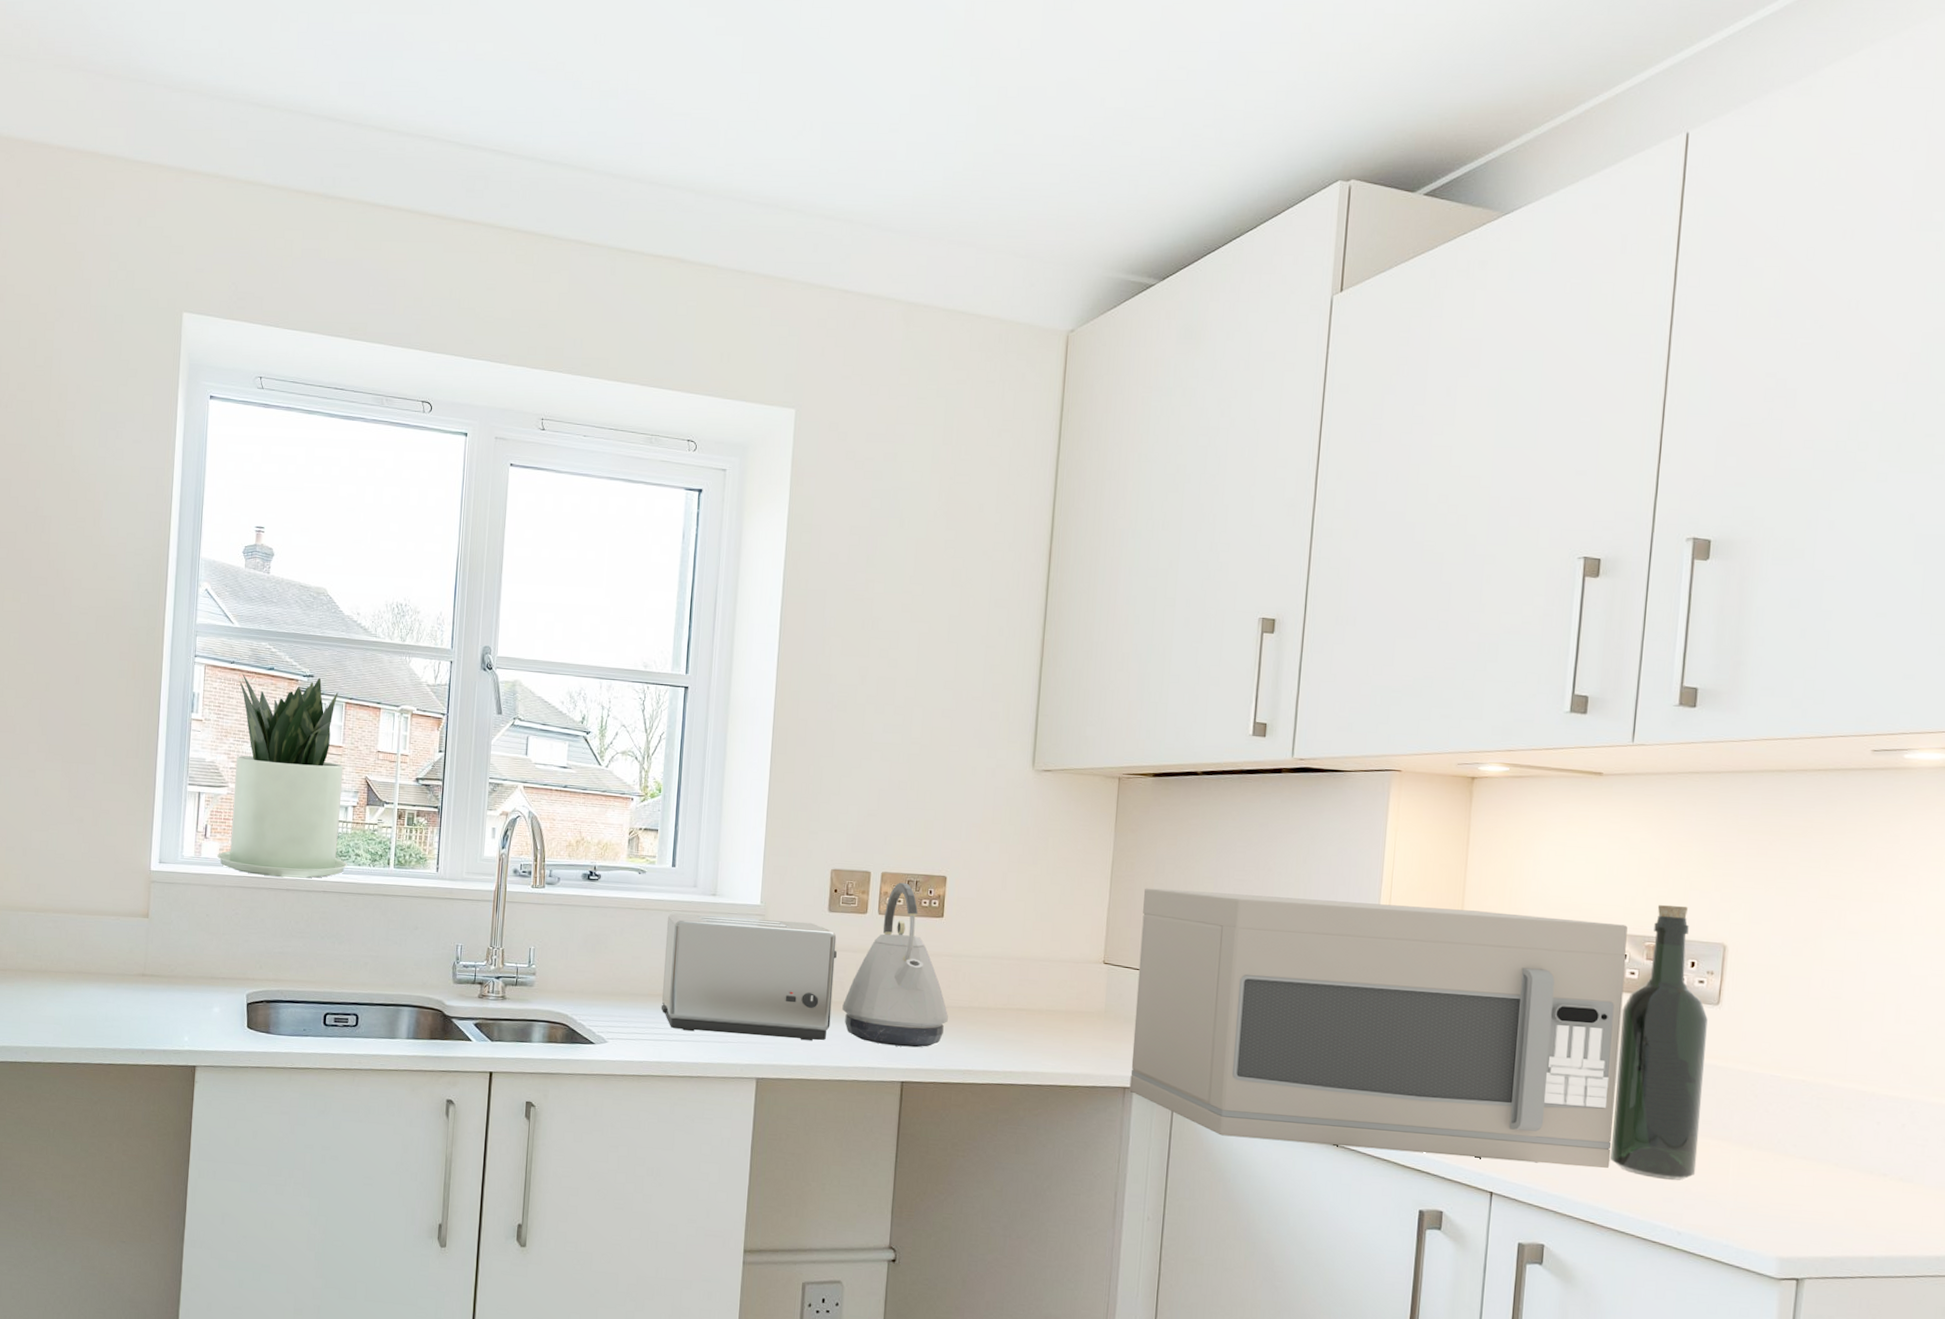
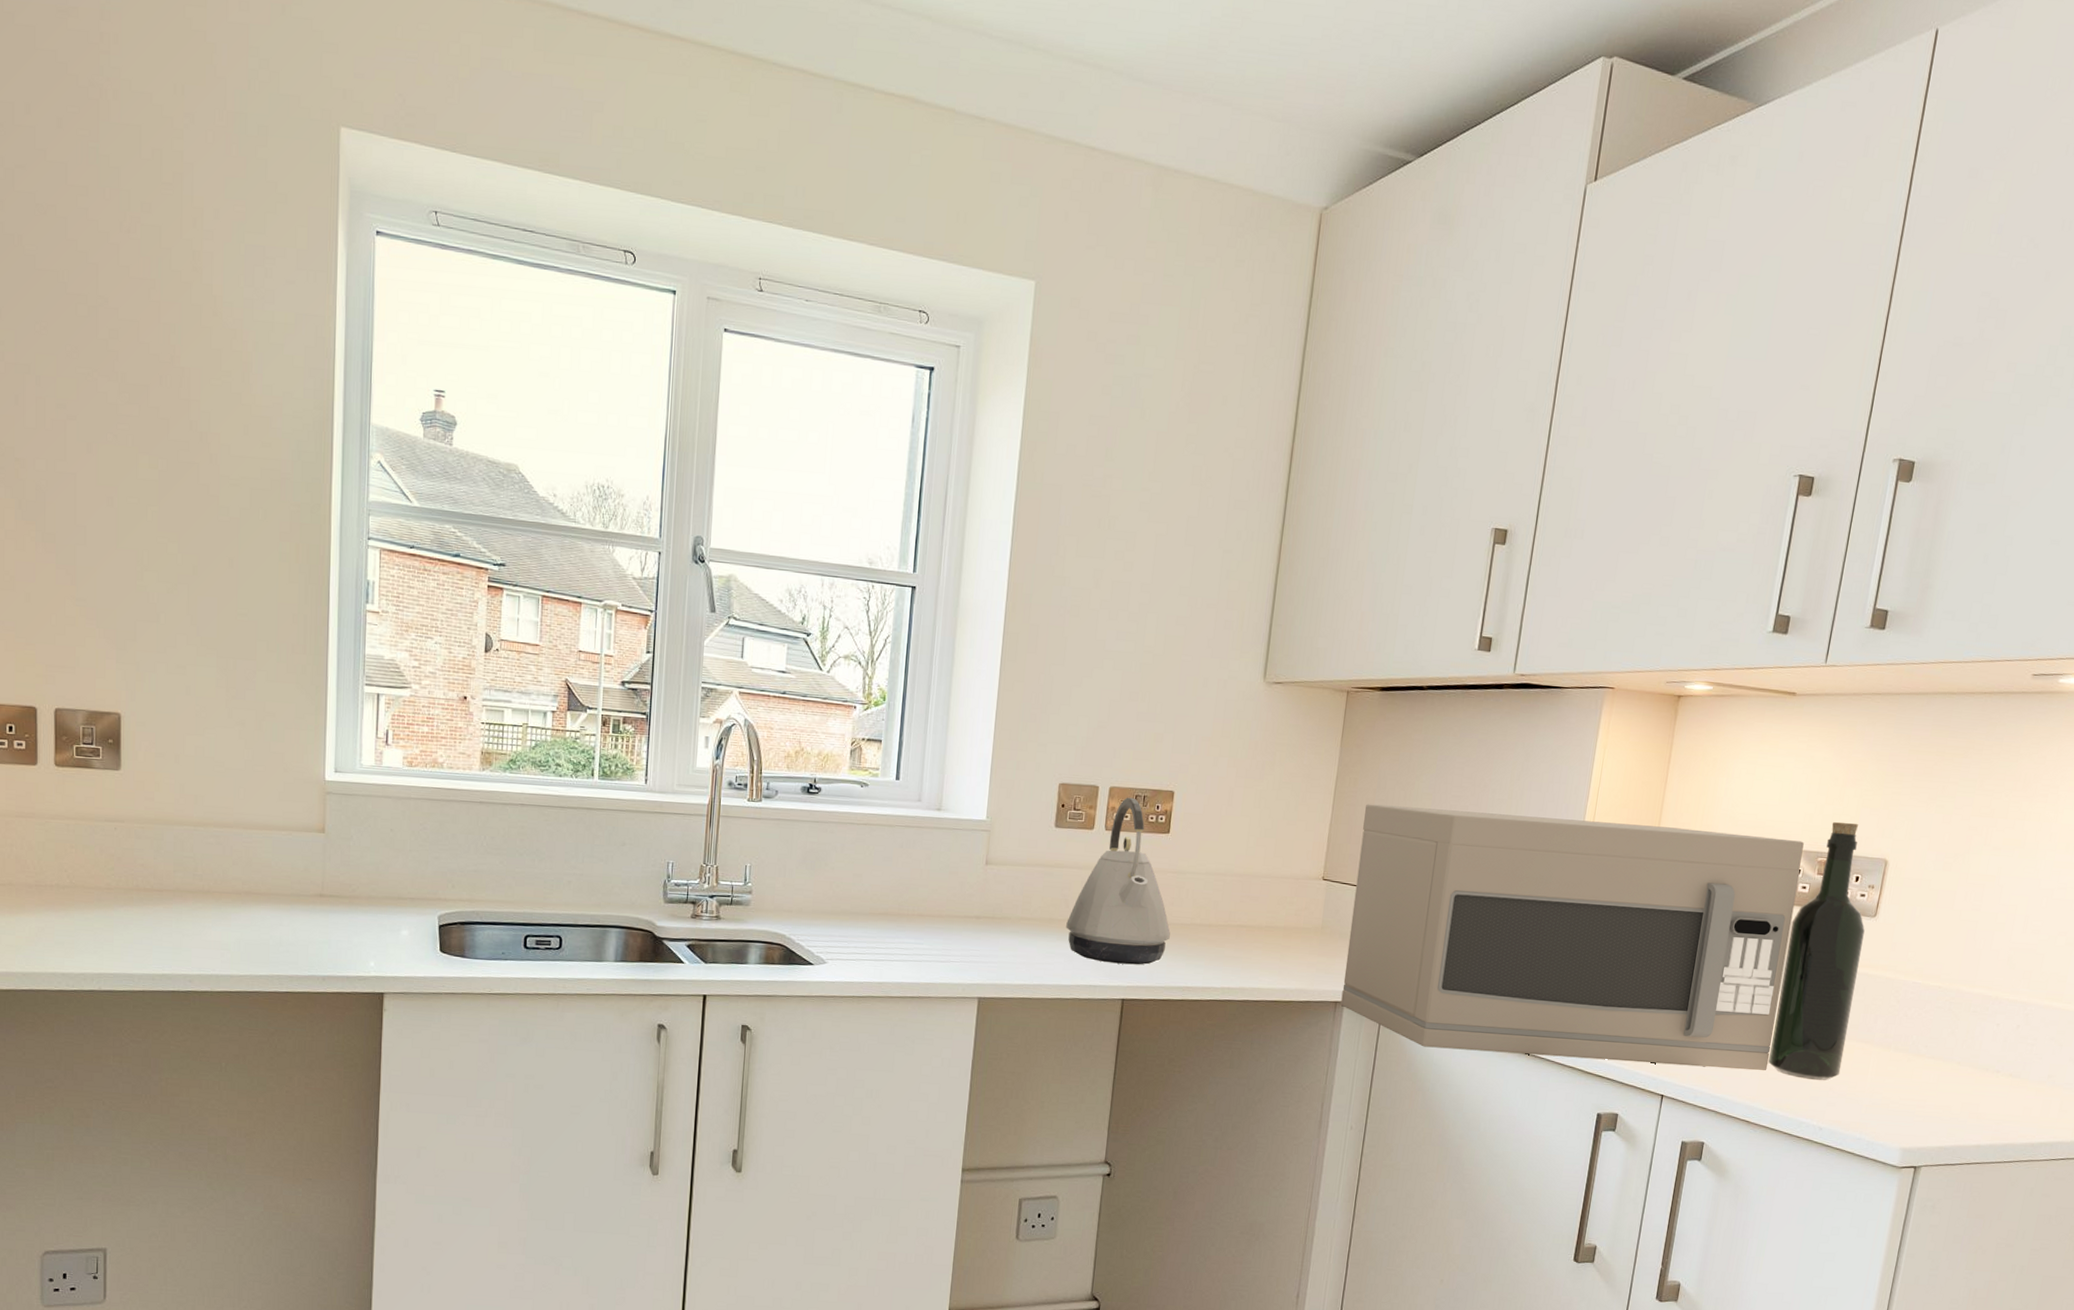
planter: present [216,673,348,878] -> none [400,560,548,790]
toaster: present [661,913,837,1041] -> none [882,828,1063,959]

